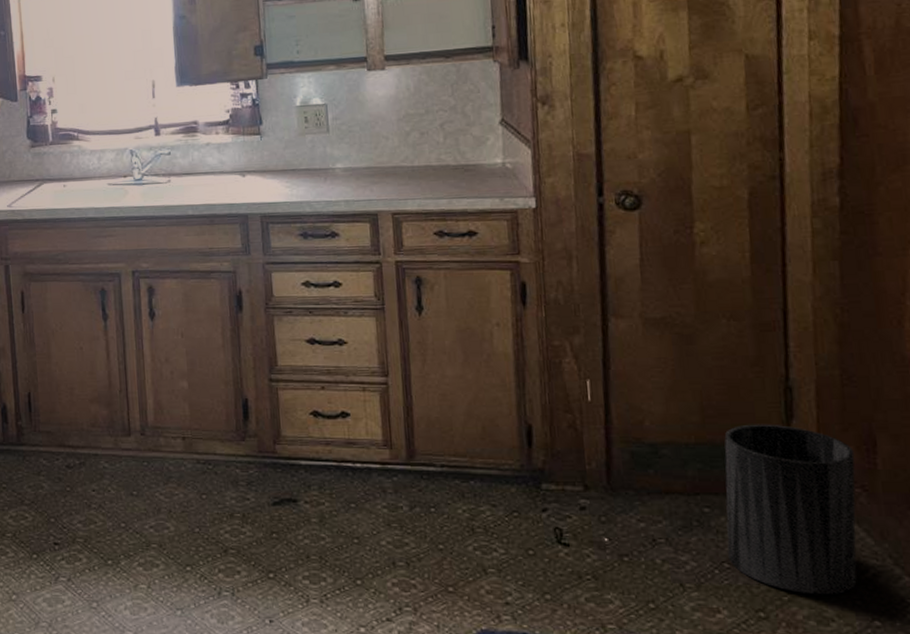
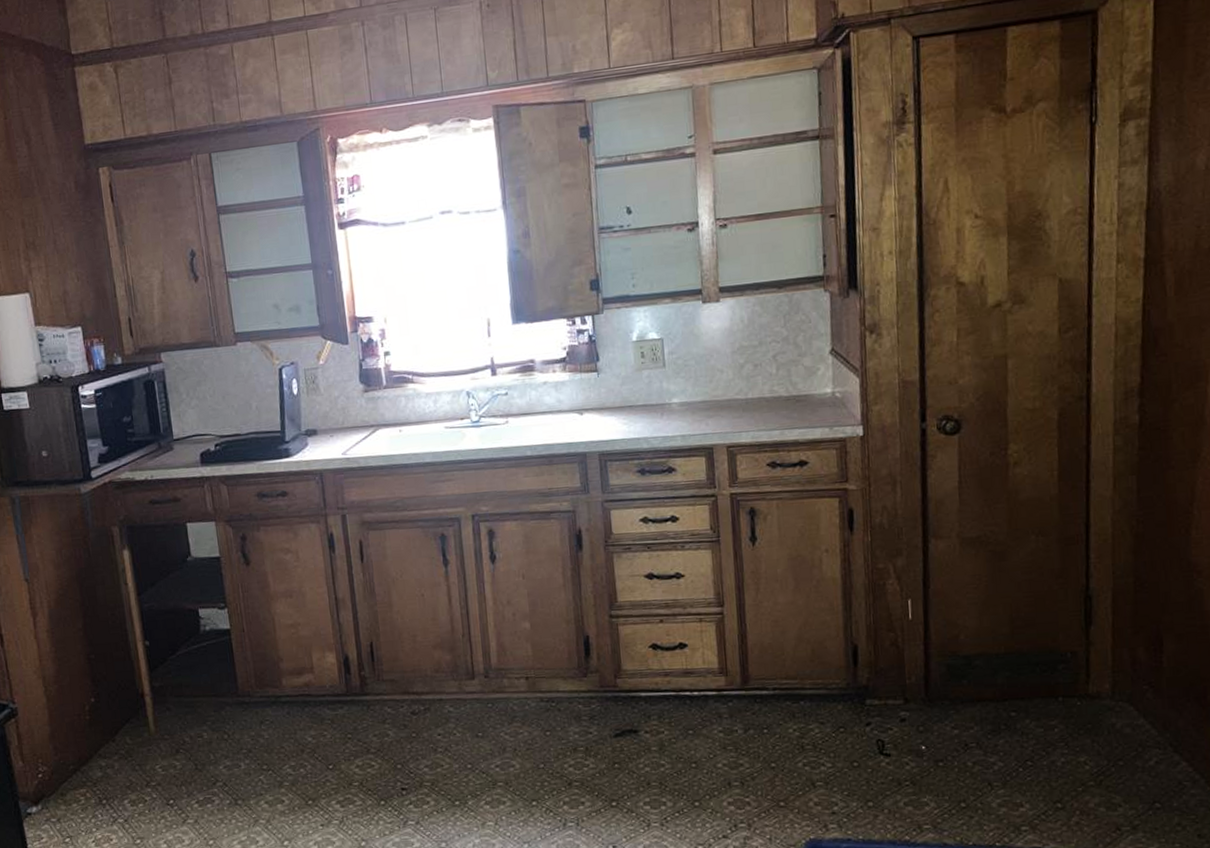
trash can: present [724,424,857,595] -> none [1030,631,1144,784]

